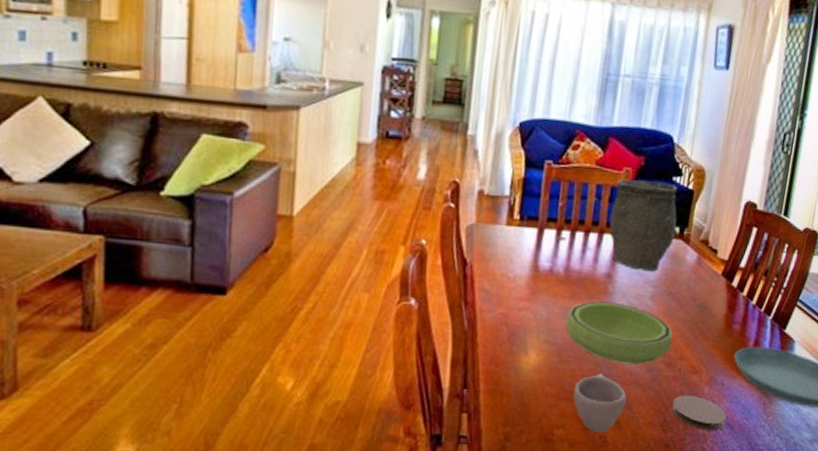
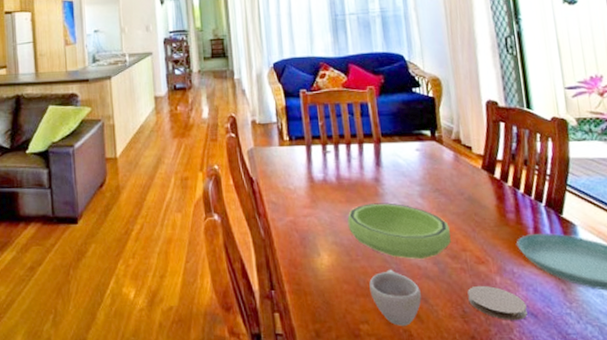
vase: present [609,179,677,272] -> none [363,94,428,173]

